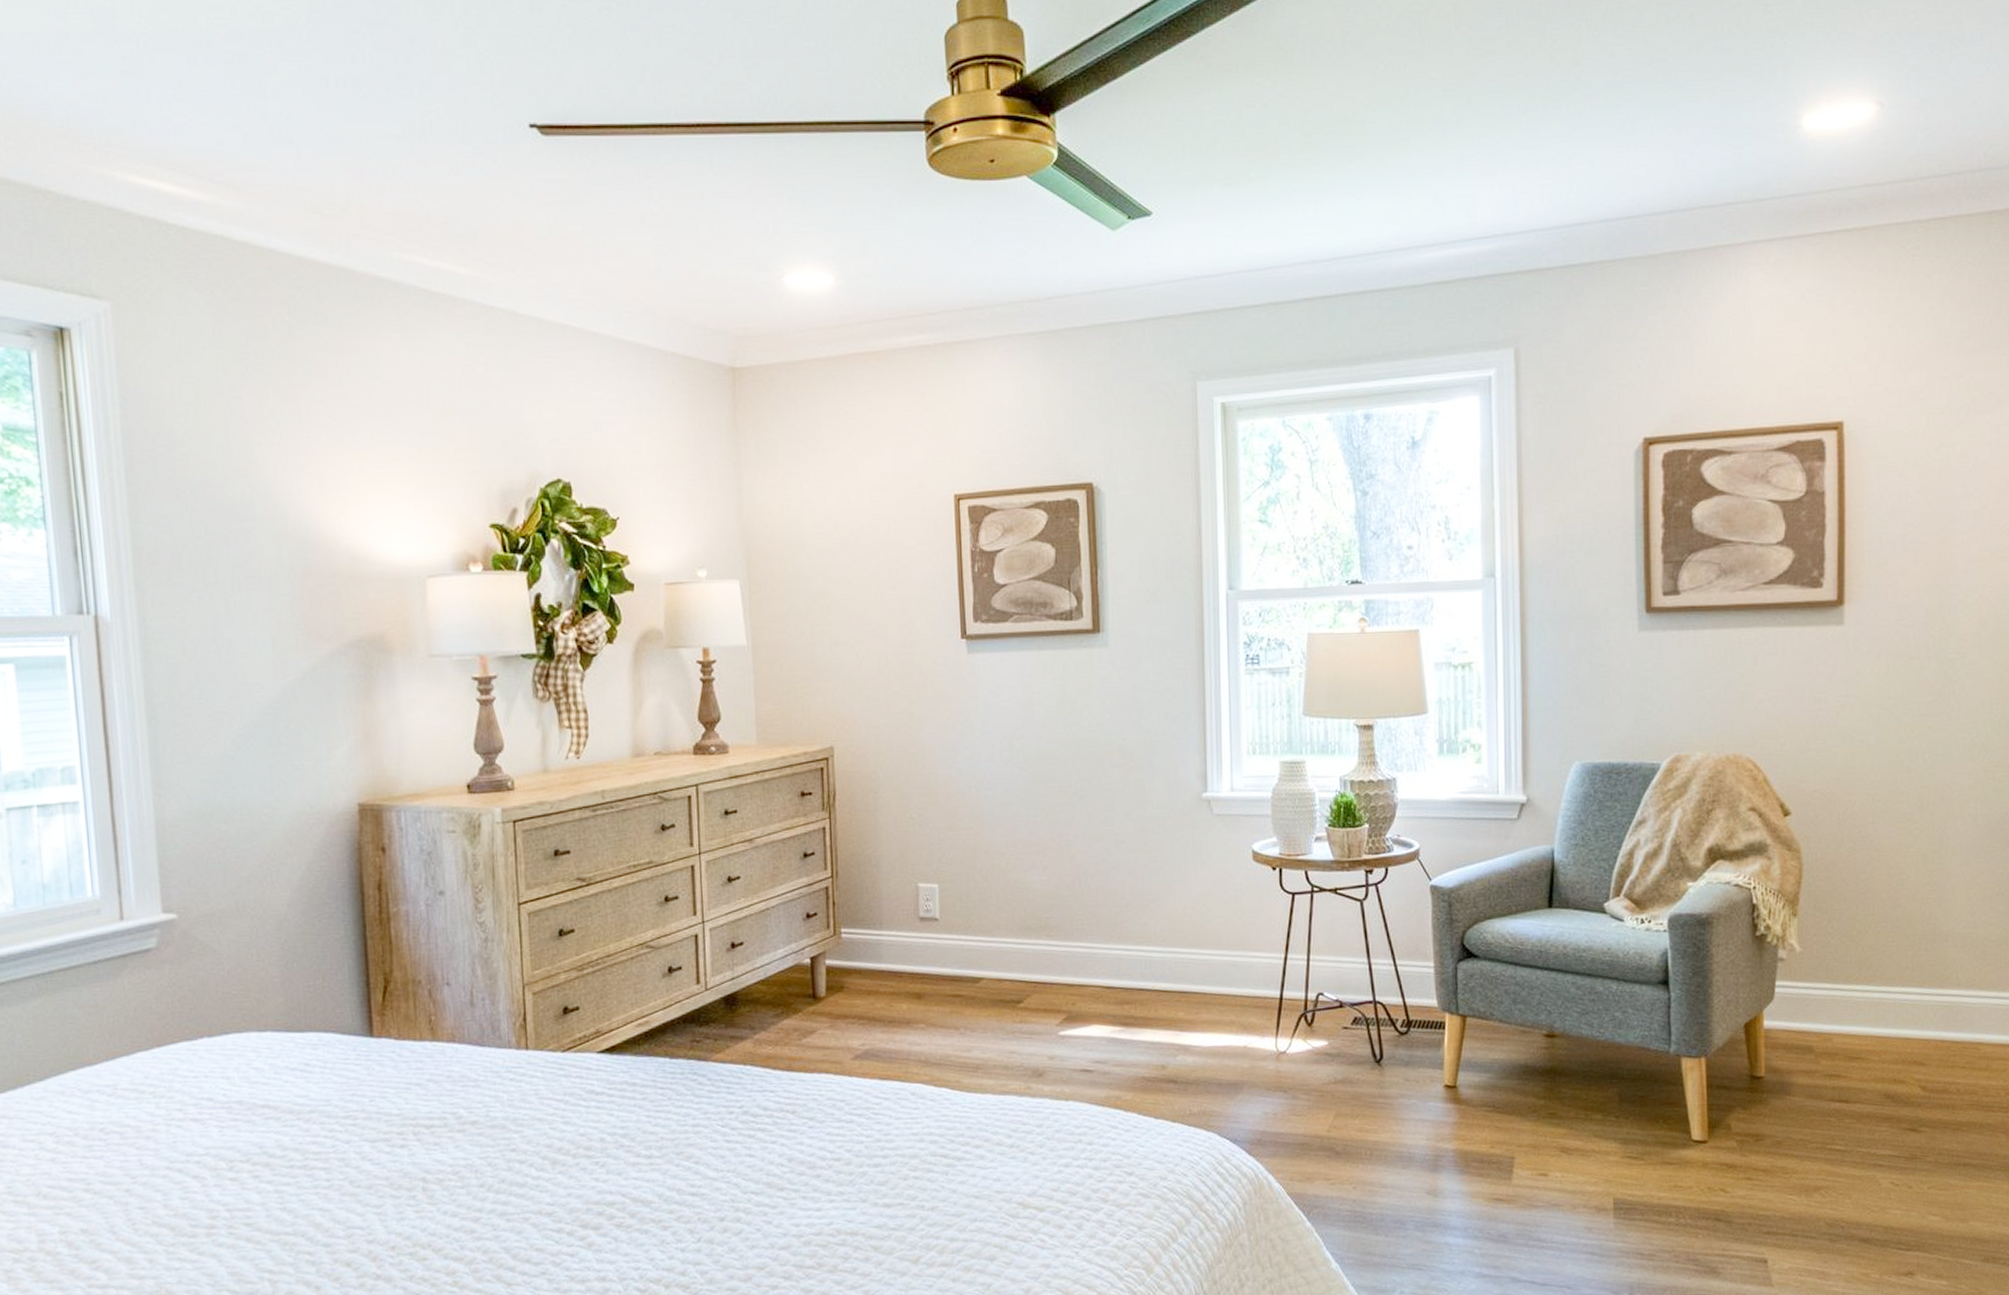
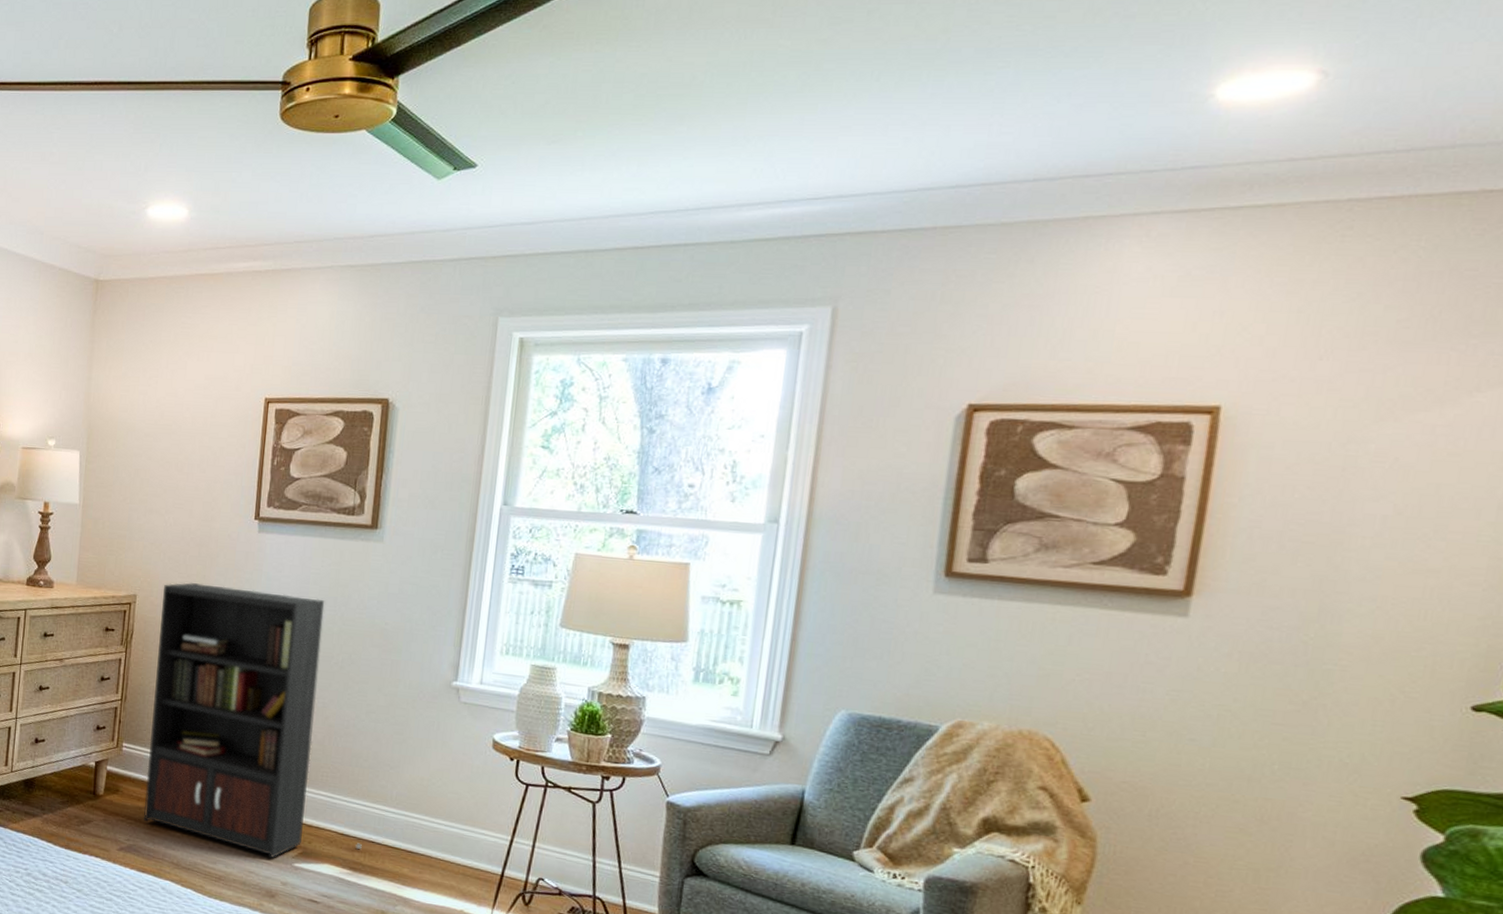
bookcase: none [865,721,1131,1032] -> present [144,583,362,859]

